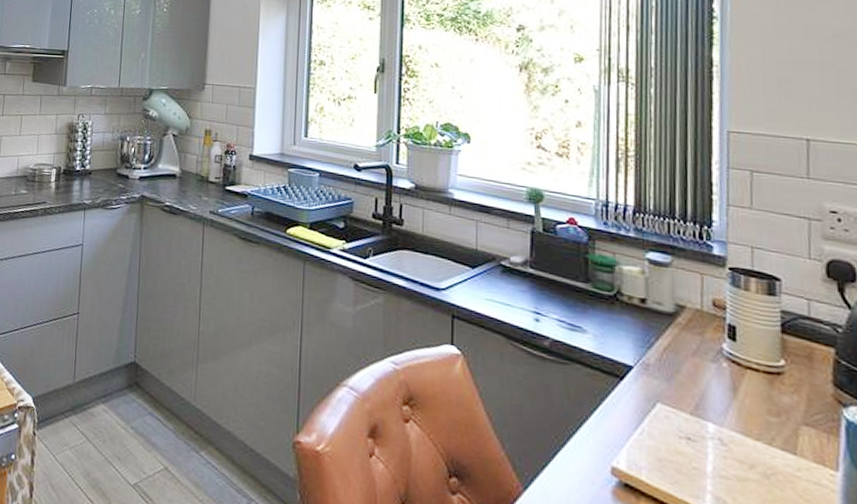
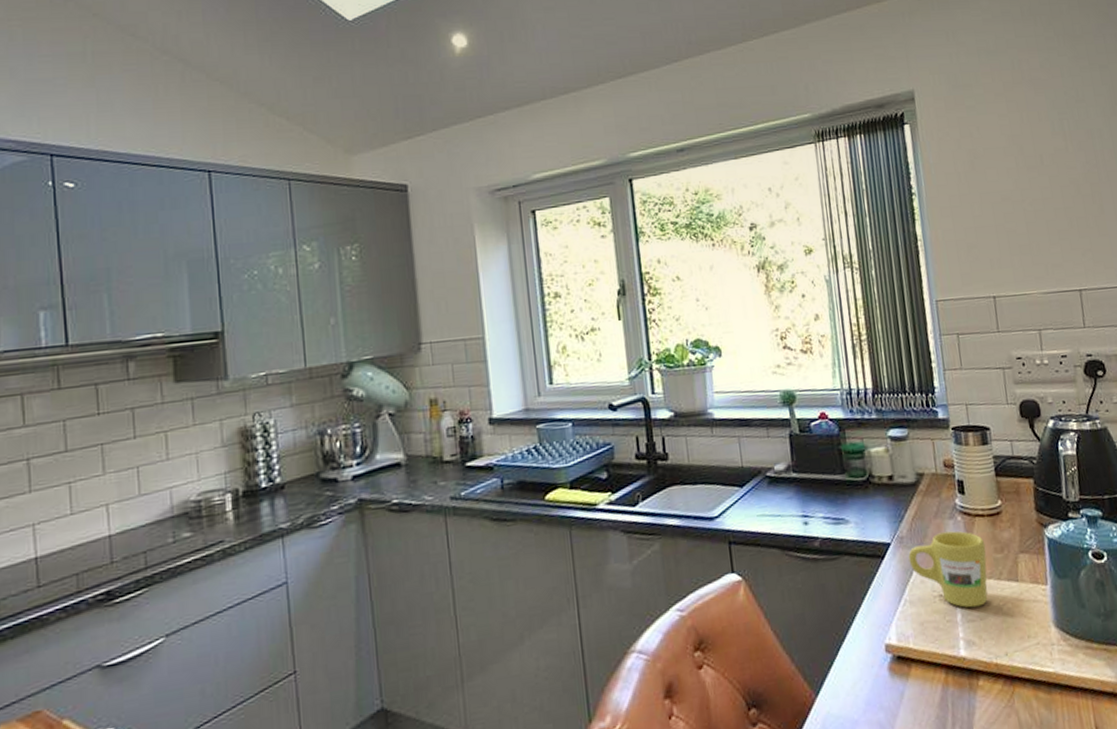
mug: none [653,373,757,466] -> present [908,531,988,608]

